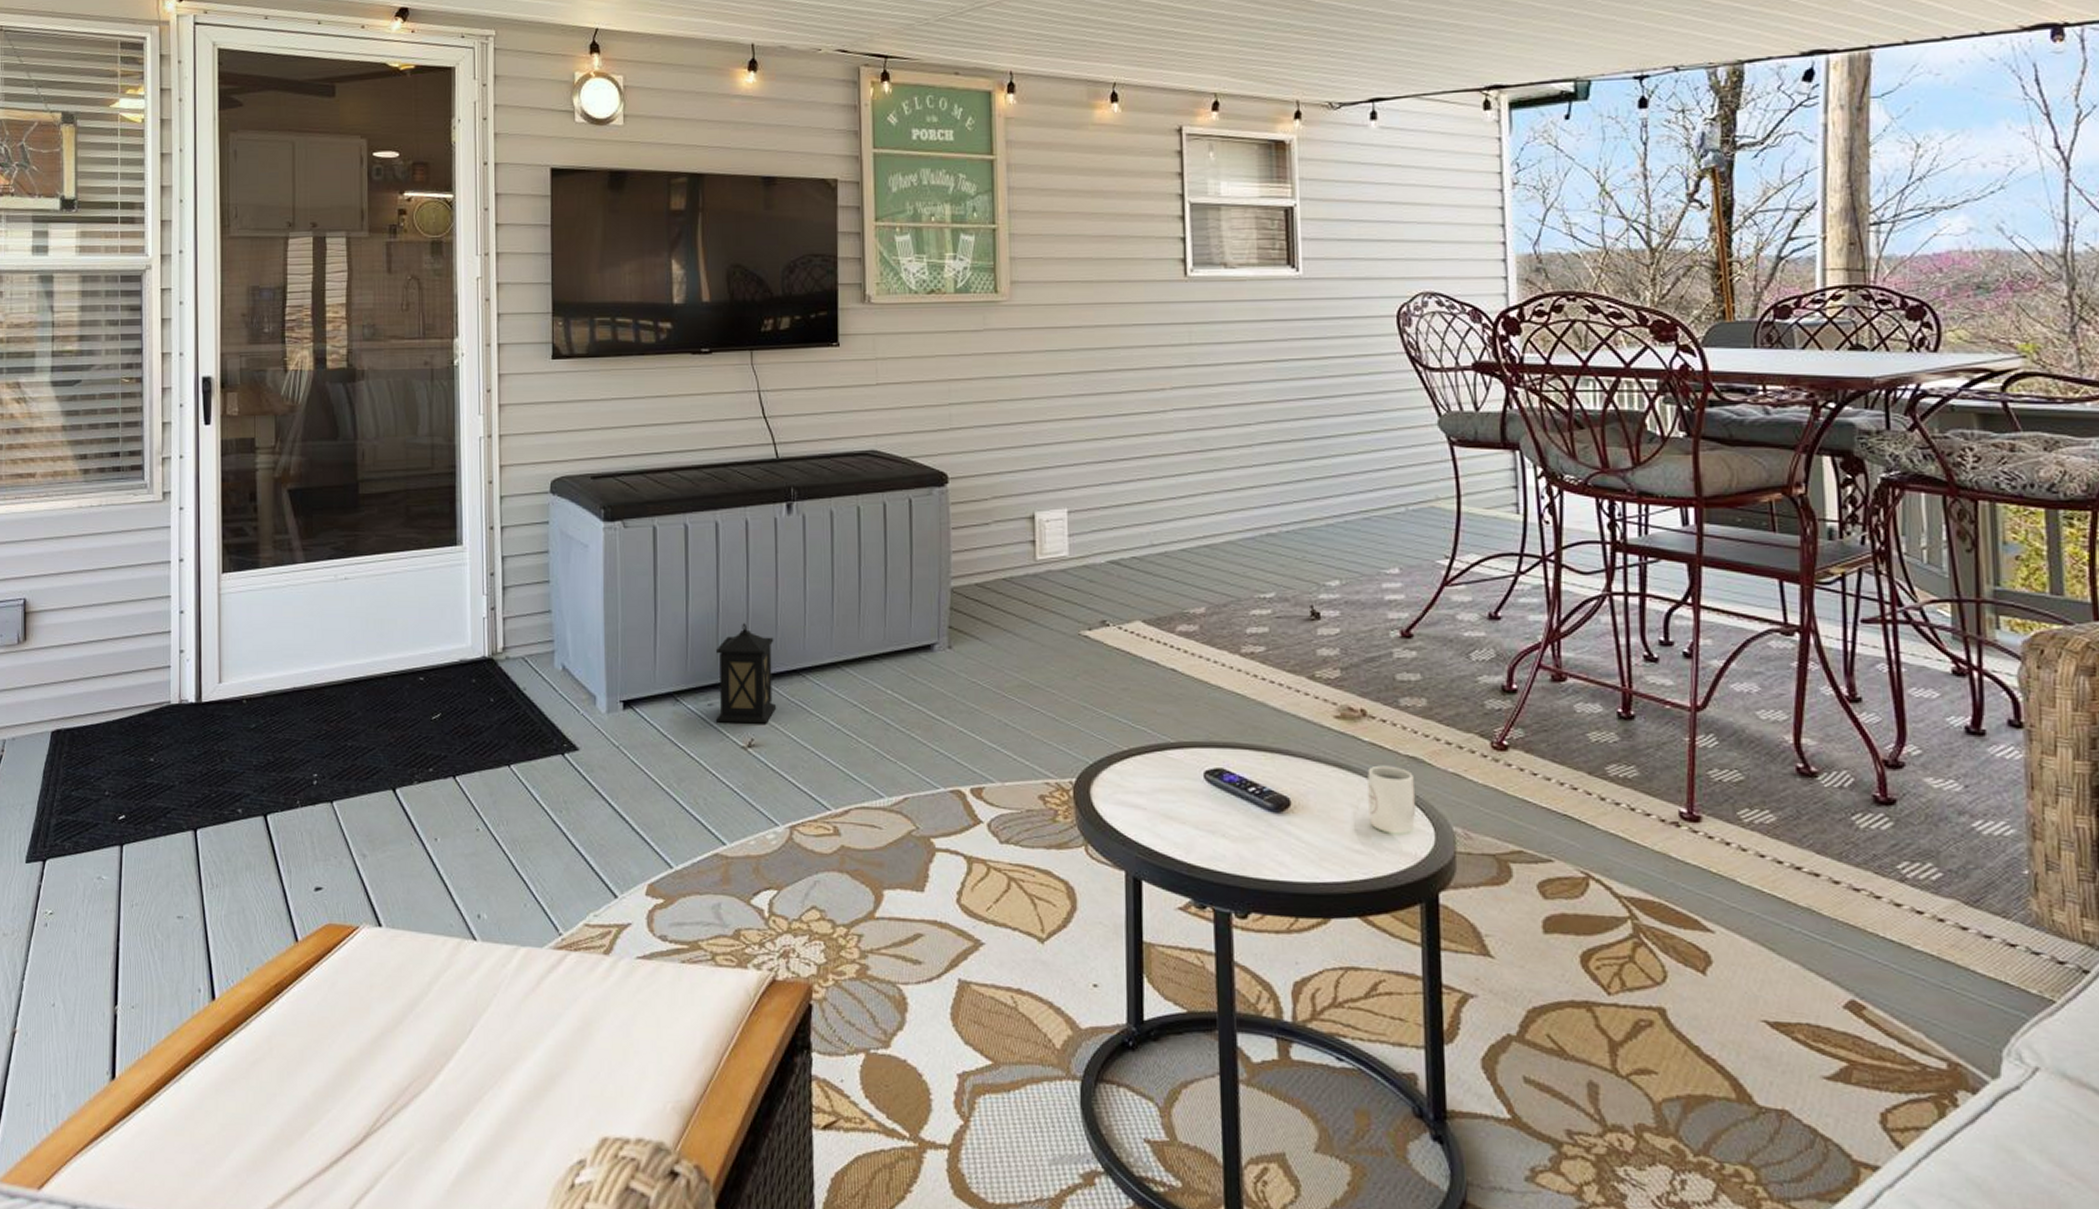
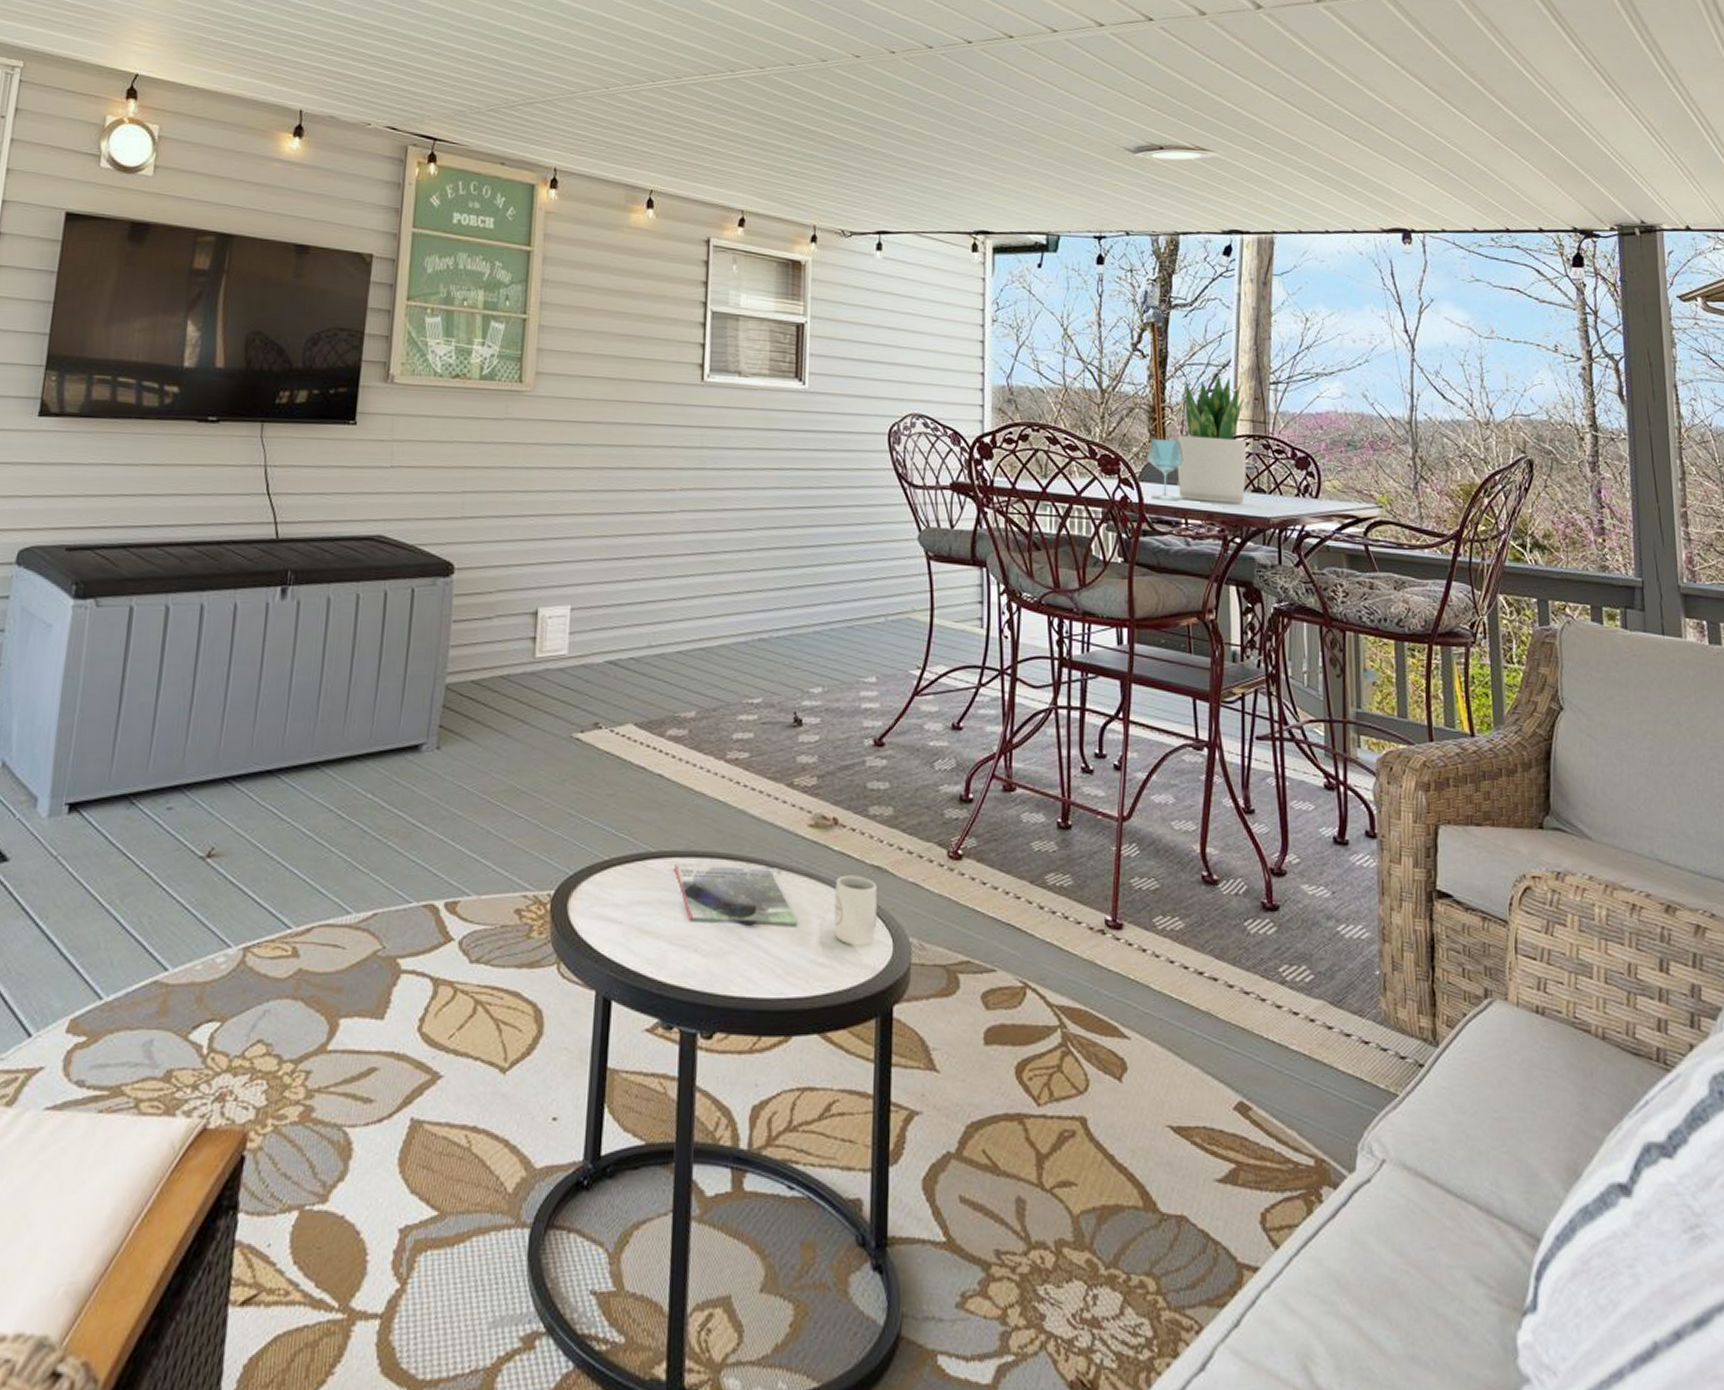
lantern: present [715,623,777,724] -> none [173,717,251,831]
magazine: none [1195,754,1329,815] -> present [674,864,797,927]
wine glass: none [1711,297,1759,367] -> present [1147,438,1184,502]
planter: none [1749,219,1841,365] -> present [1177,374,1247,504]

